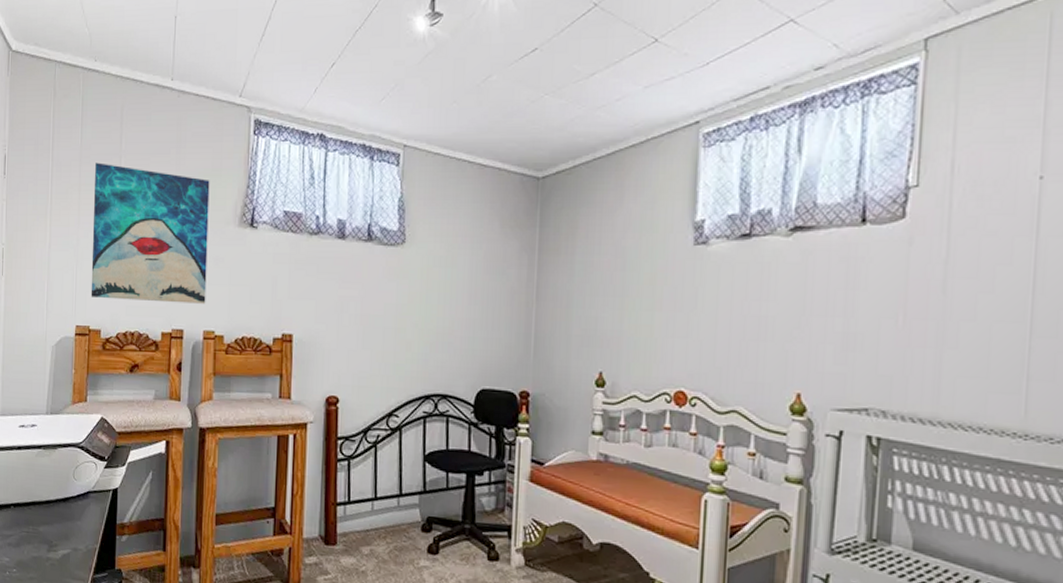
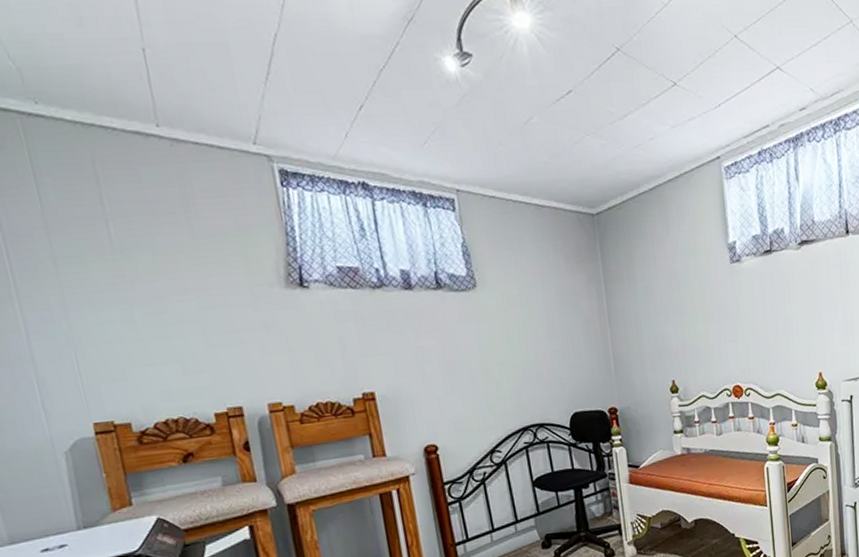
wall art: present [90,162,210,304] -> none [70,229,264,388]

